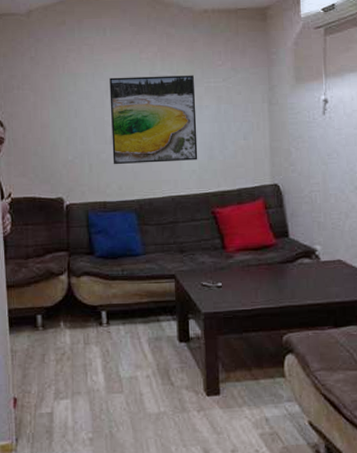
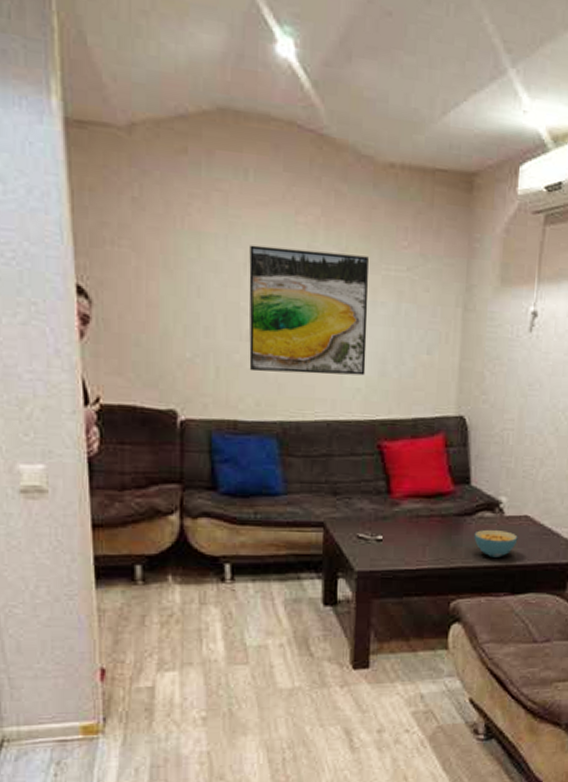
cereal bowl: none [297,273,335,297] -> present [474,529,518,558]

